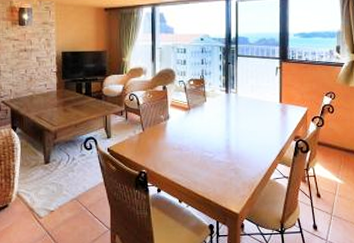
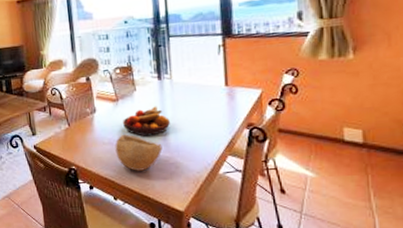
bowl: none [184,141,225,176] -> present [115,134,163,171]
fruit bowl: none [192,116,233,144] -> present [122,106,170,137]

